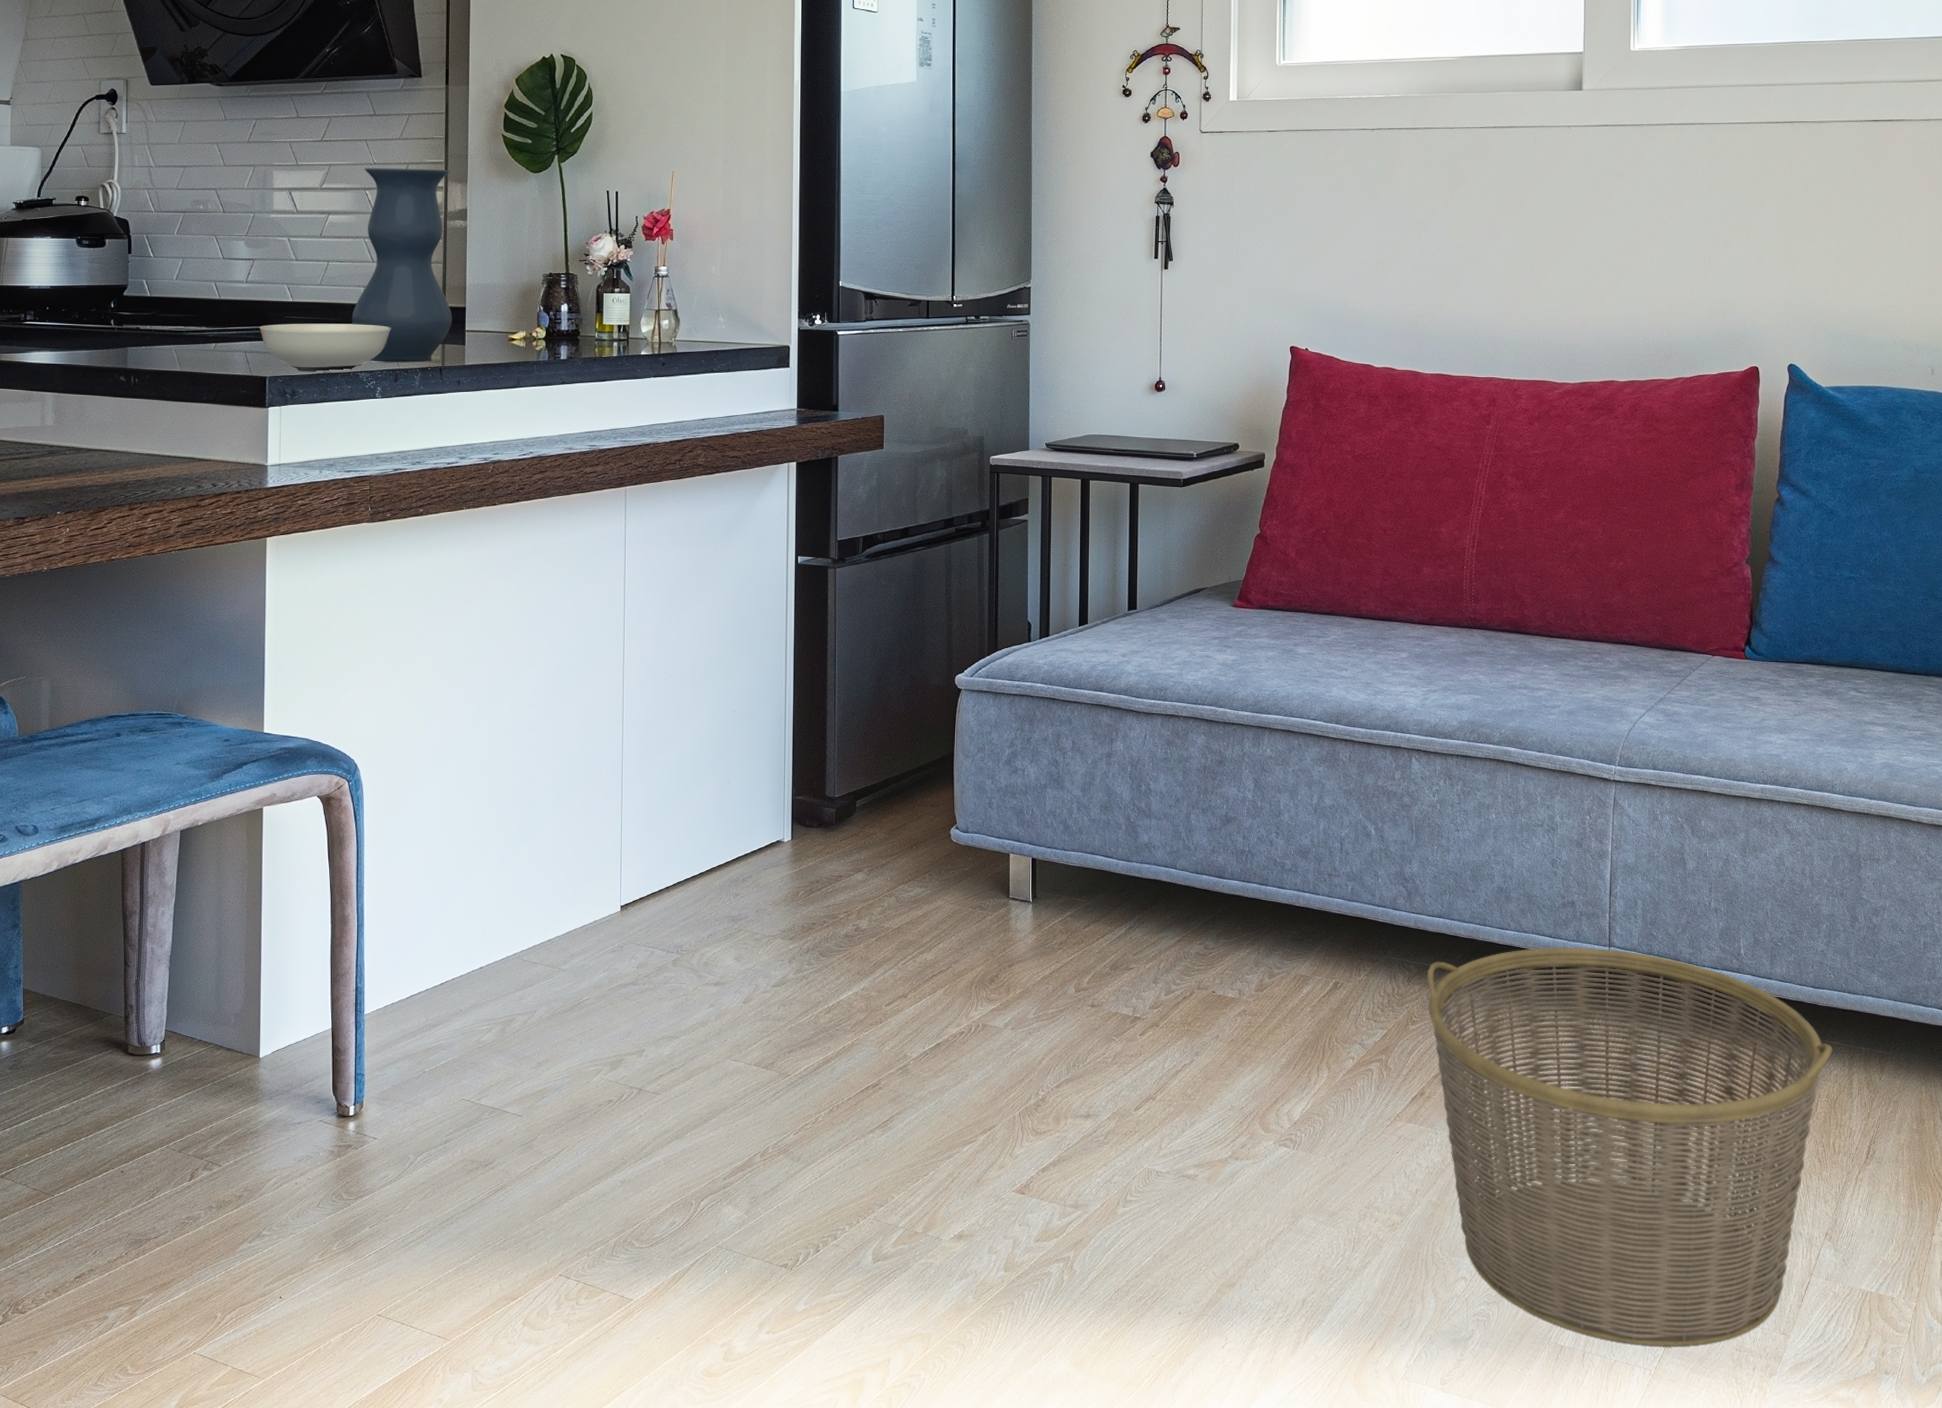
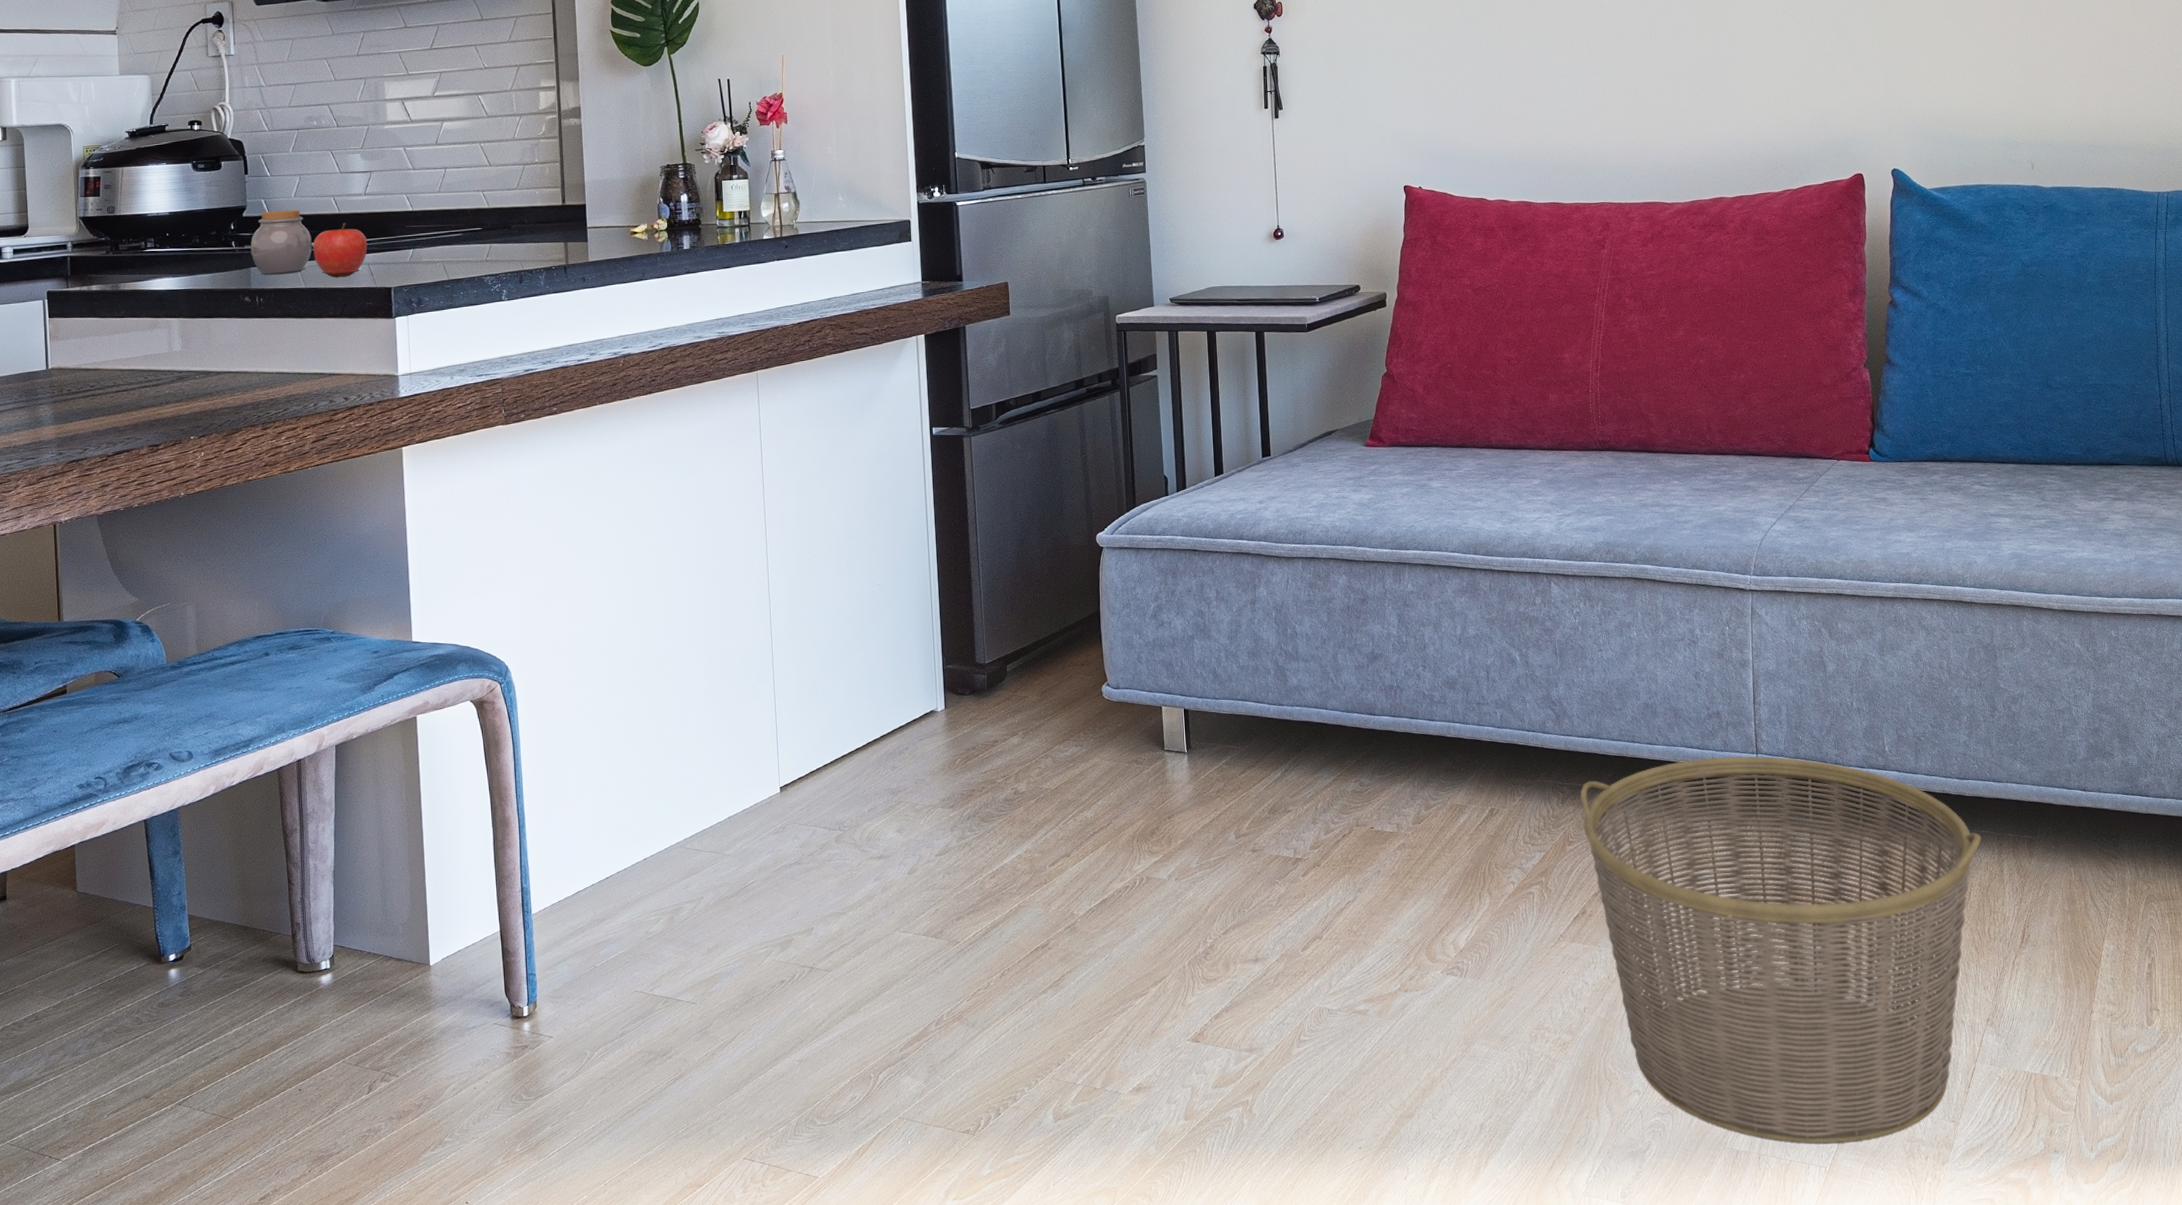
jar: none [129,292,190,357] -> present [250,210,312,276]
fruit: none [191,309,246,364] -> present [313,222,368,278]
bowl: present [259,323,392,373] -> none [381,228,514,280]
vase: present [351,168,453,363] -> none [472,69,574,265]

